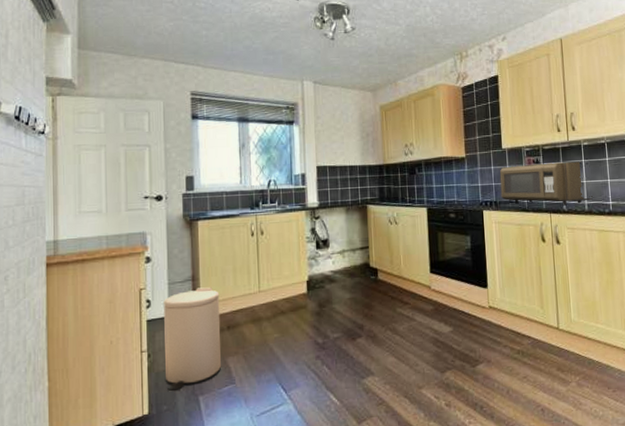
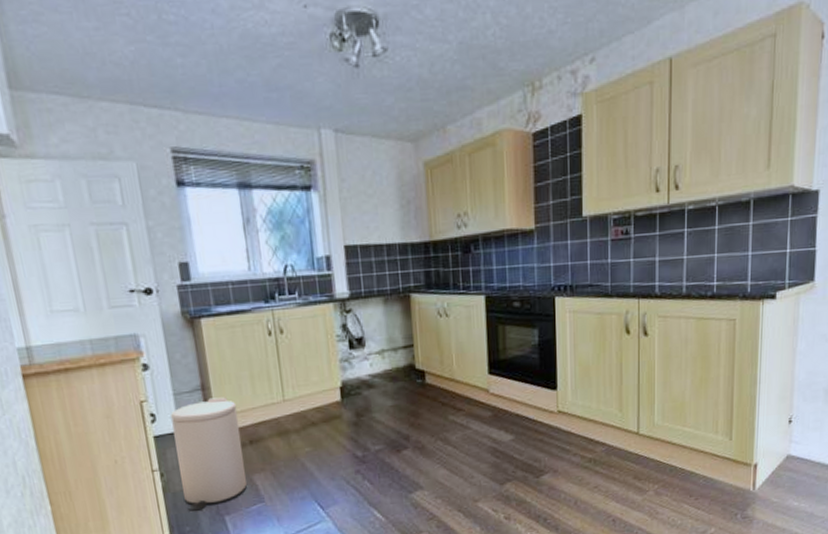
microwave: present [499,161,593,205] -> none [577,231,693,288]

